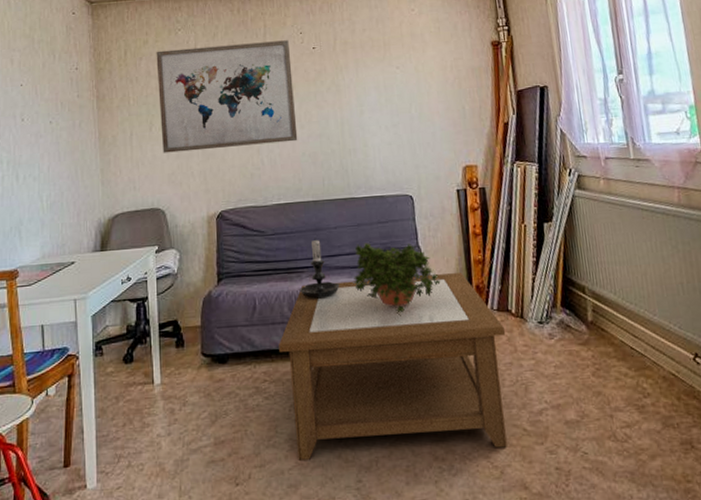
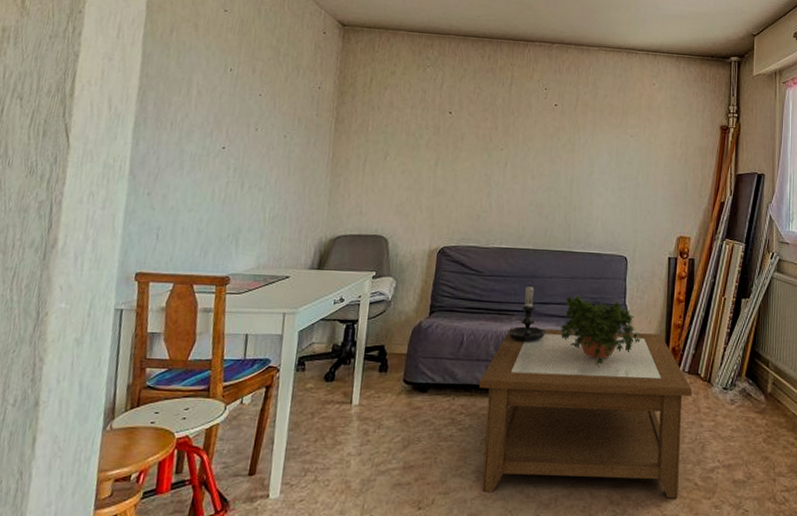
wall art: present [156,40,298,153] -> none [394,83,533,191]

